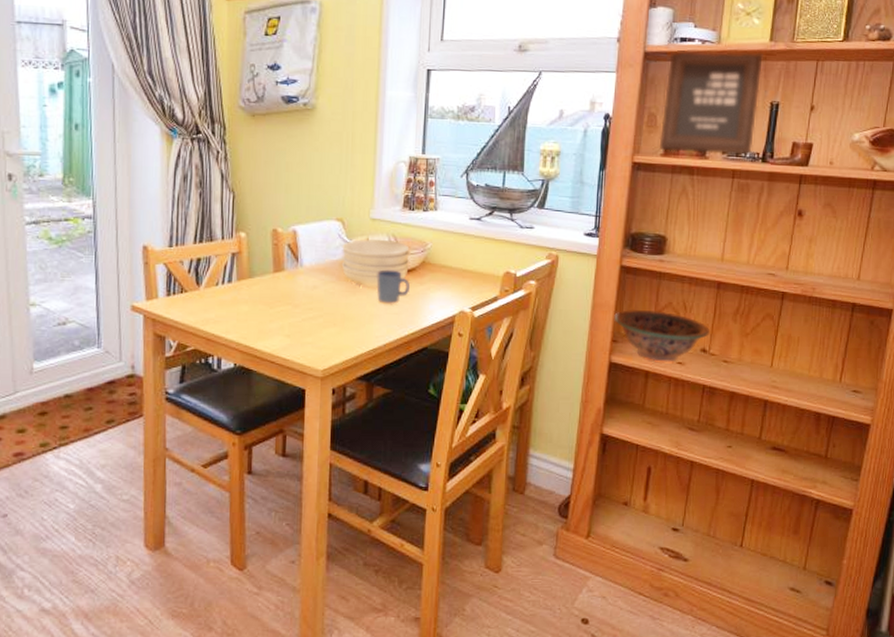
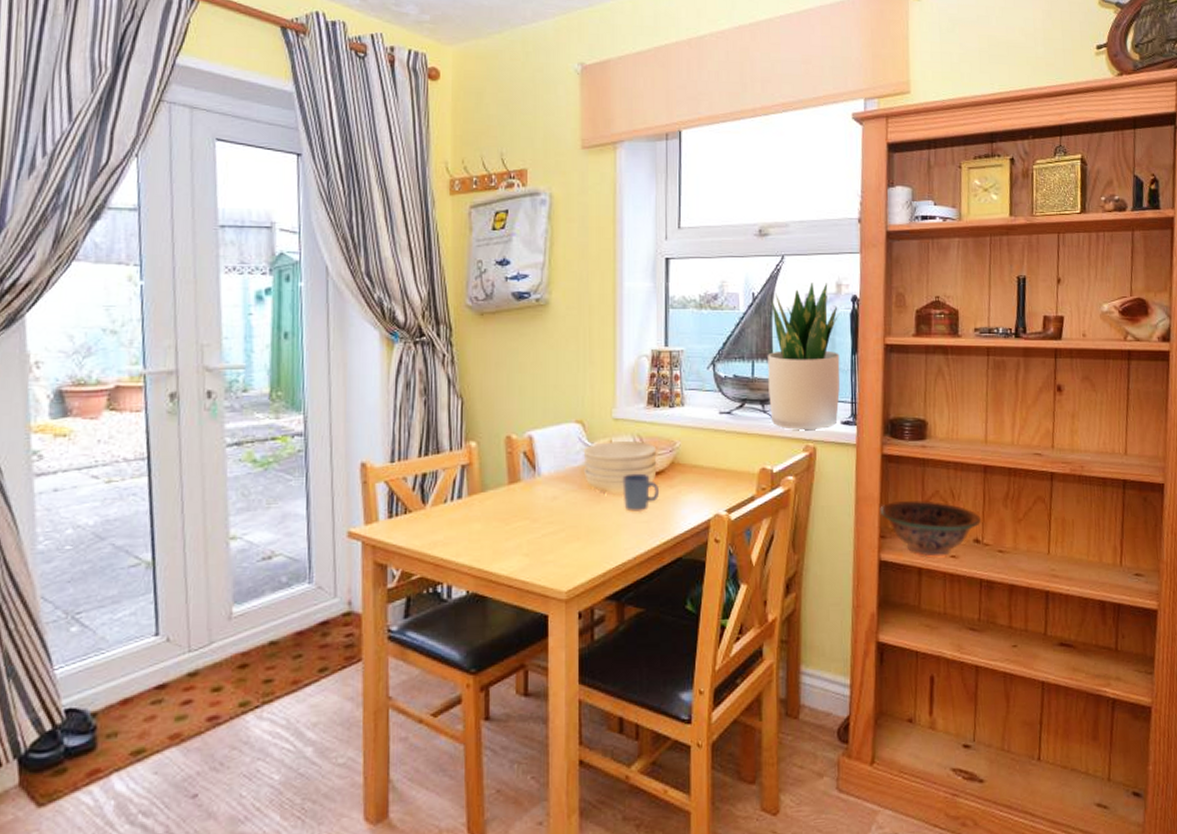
planter: none [517,99,591,240] -> present [768,282,840,431]
picture frame: present [659,50,763,156] -> none [909,227,1006,332]

